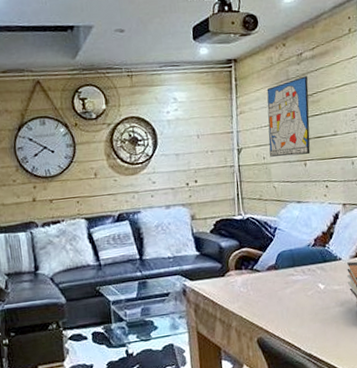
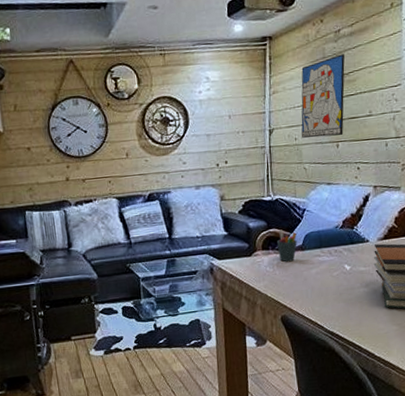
pen holder: none [250,248,270,282] -> present [277,229,297,262]

